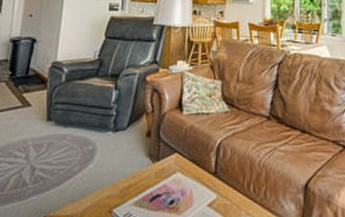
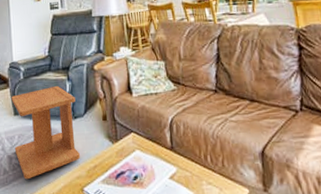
side table: none [40,93,120,195] -> present [11,85,81,180]

